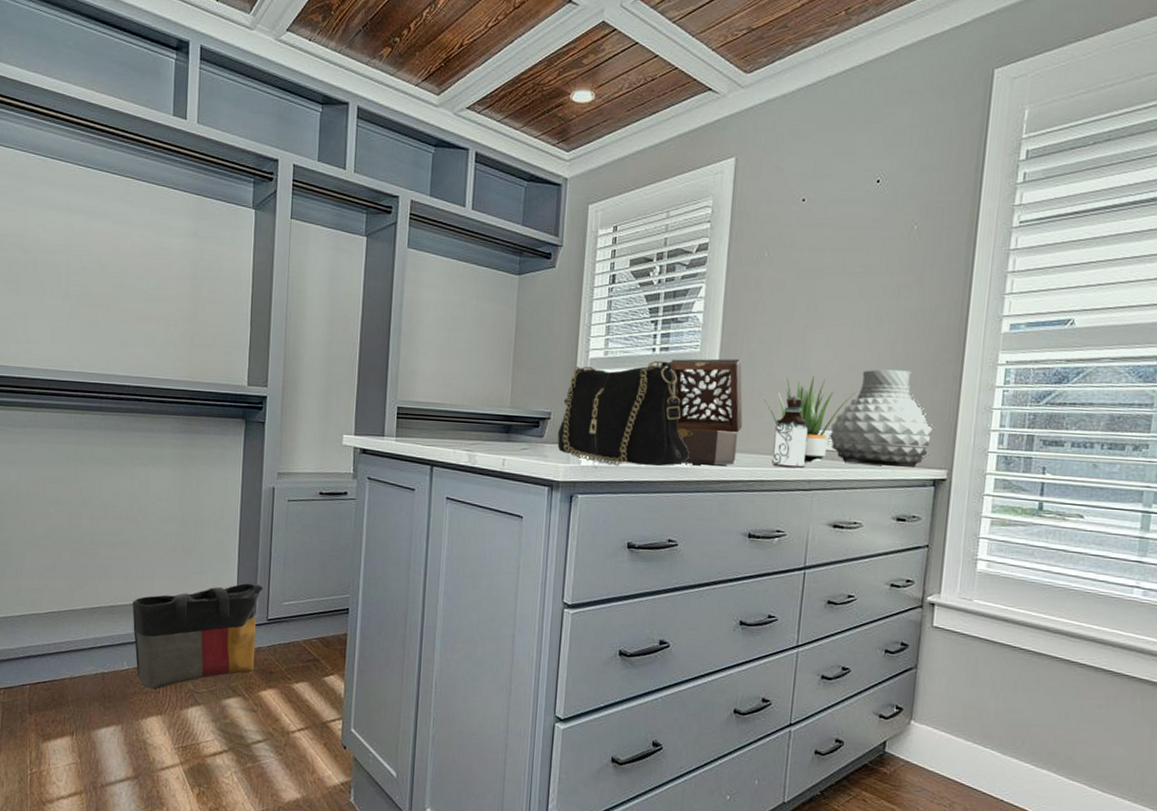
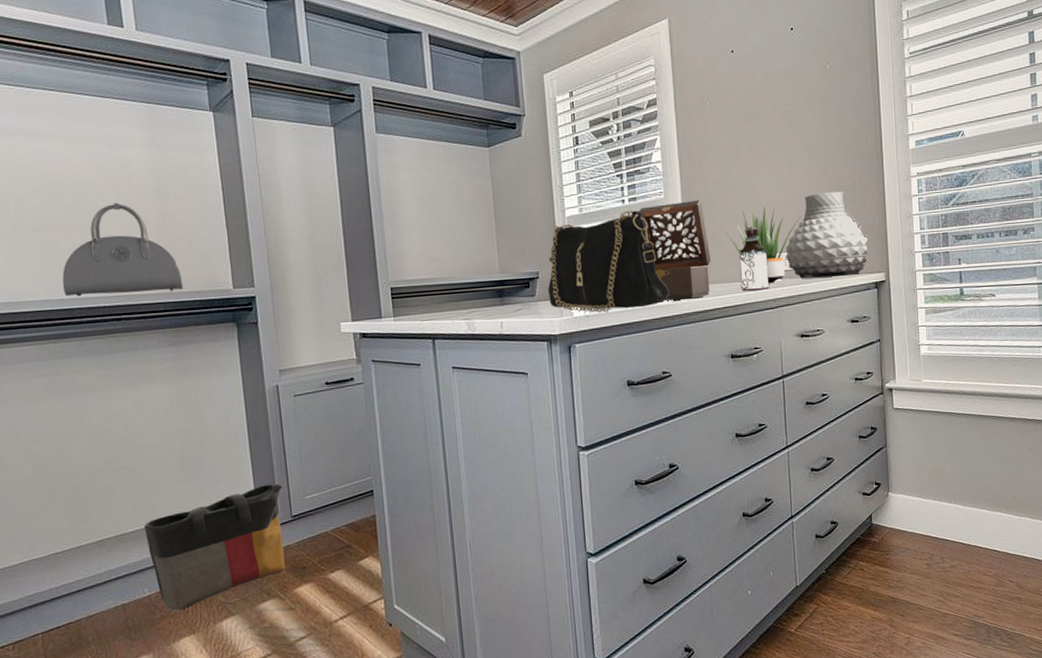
handbag: none [97,288,203,380] -> present [62,202,184,297]

